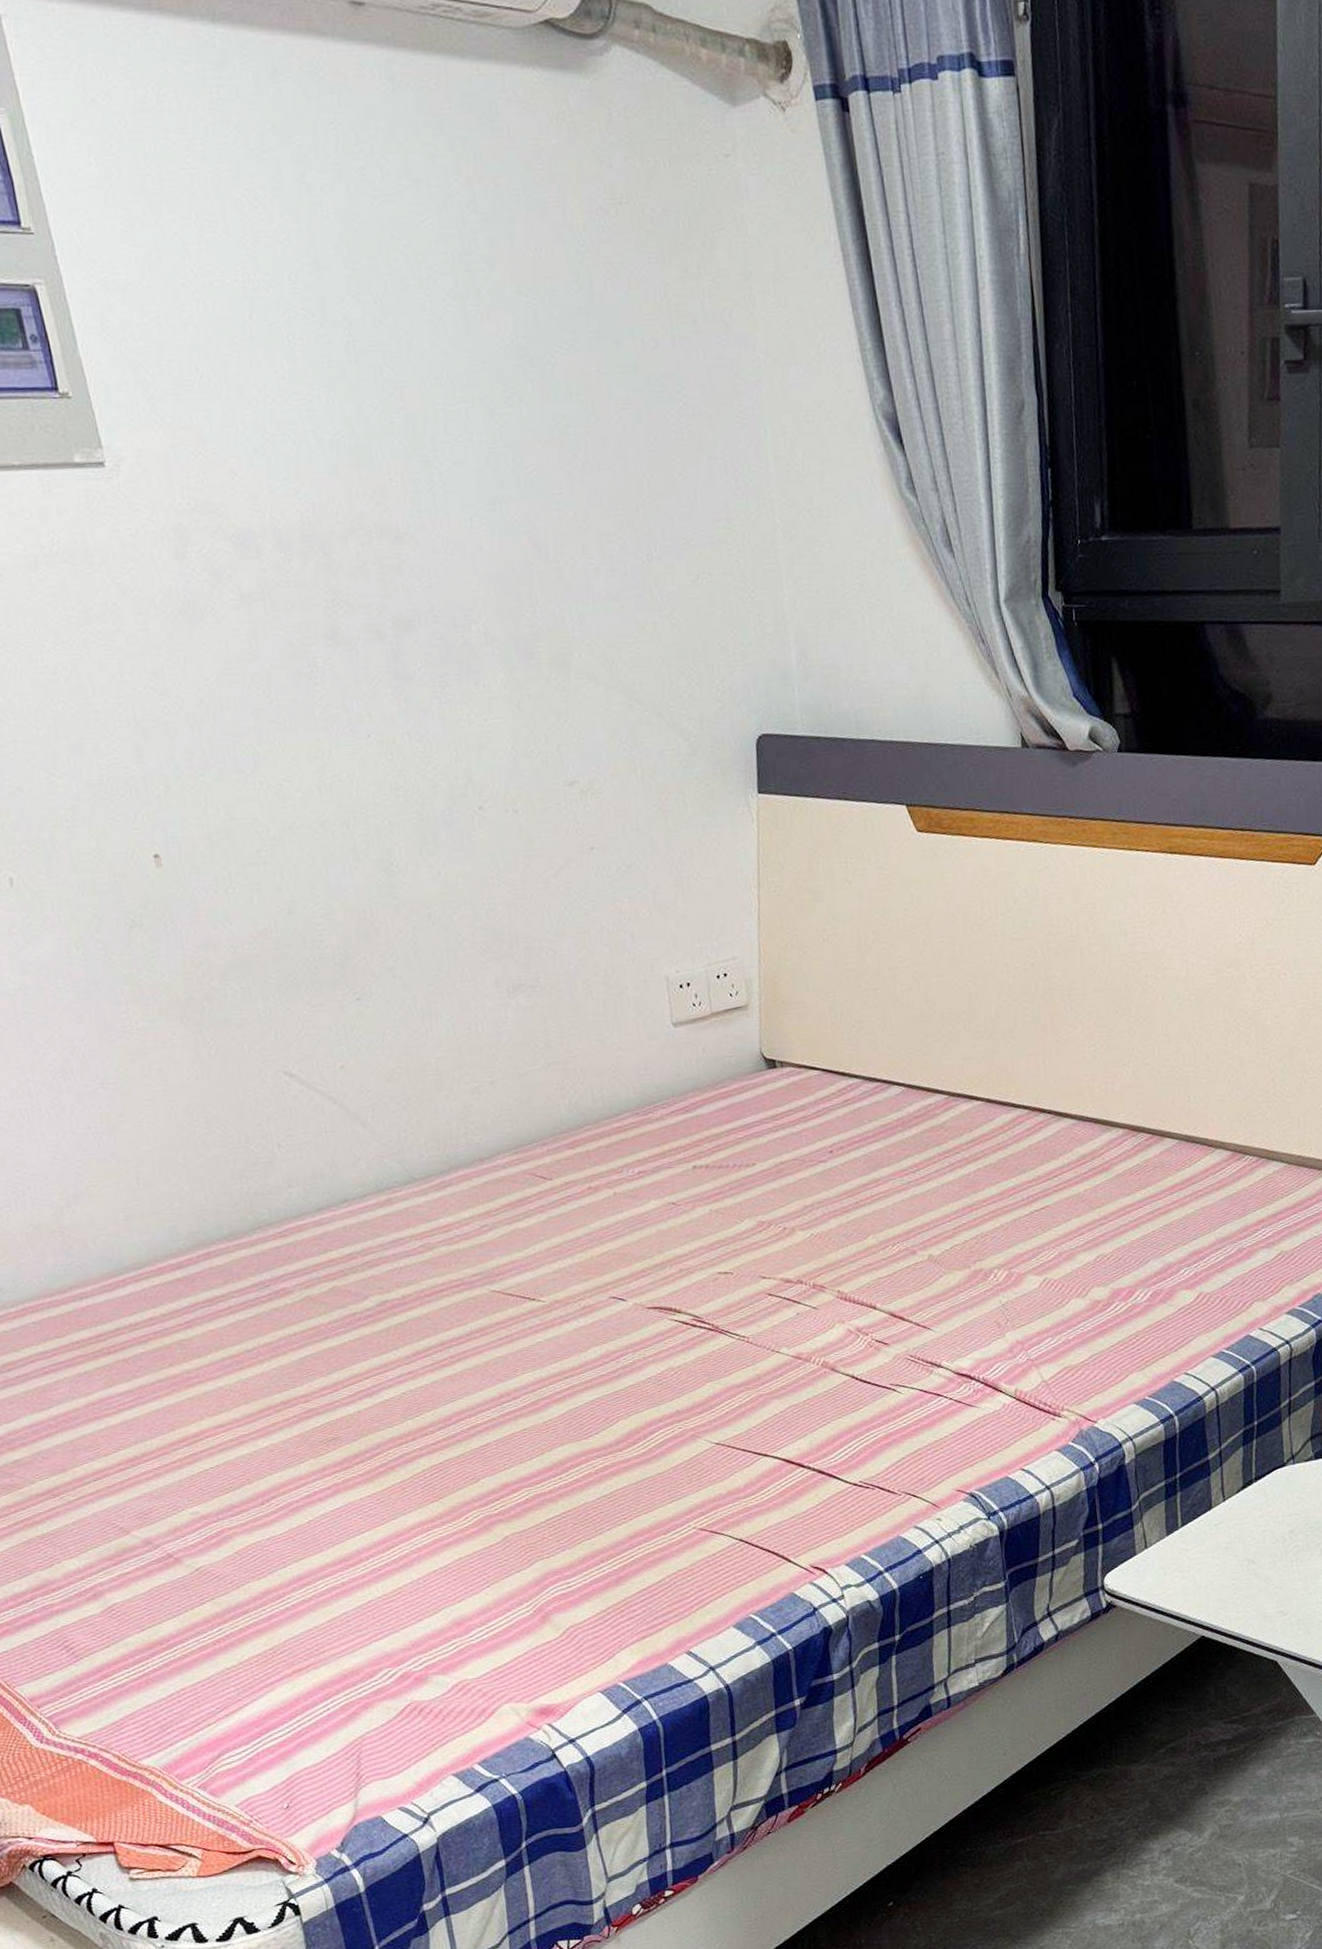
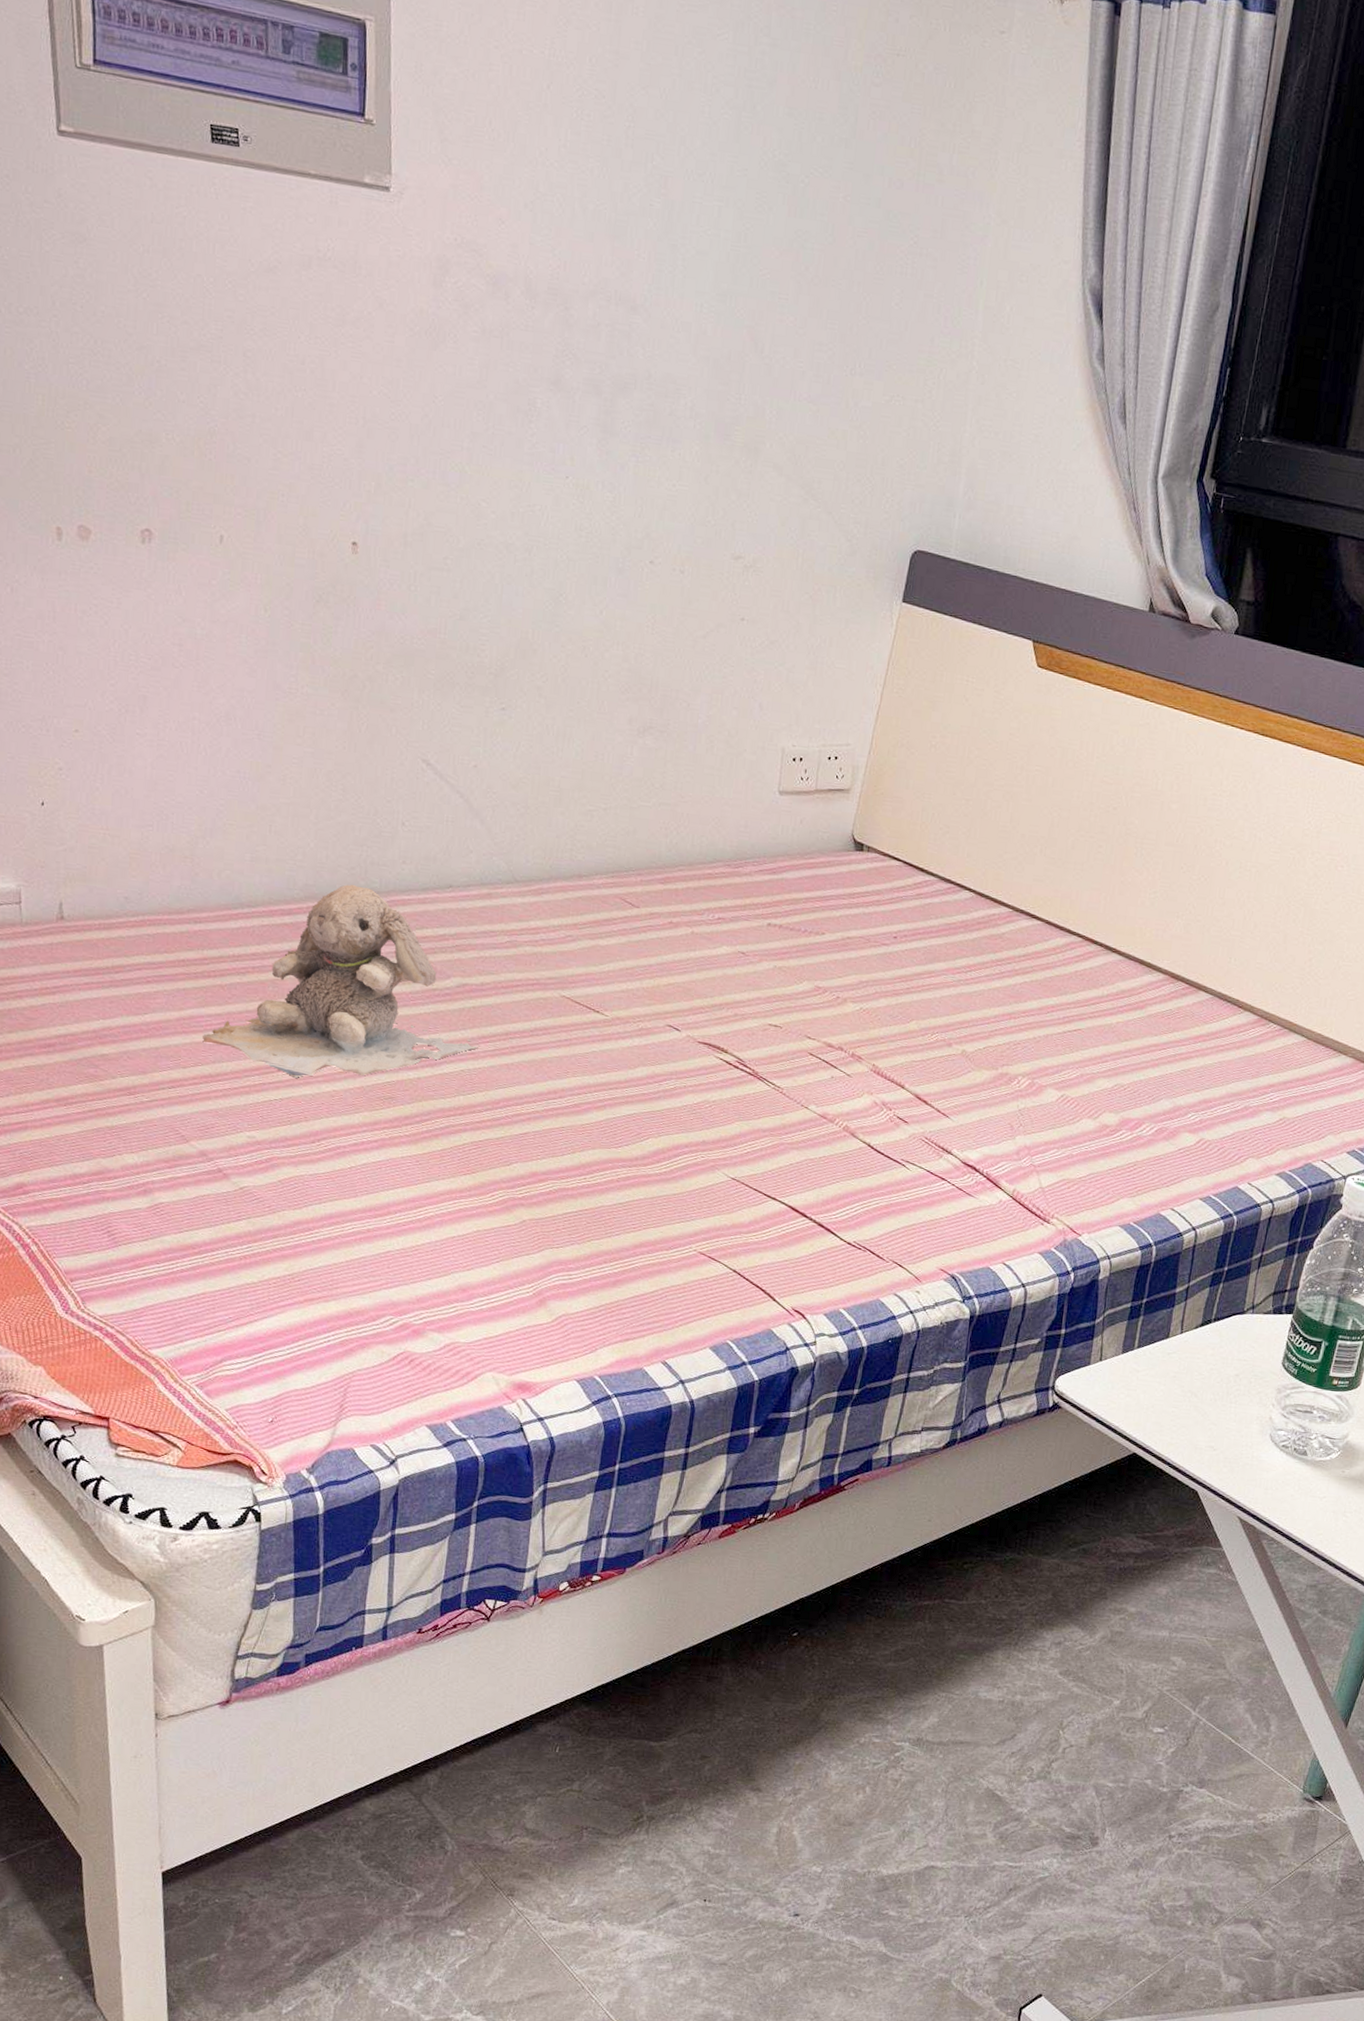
stuffed animal: none [117,1221,416,1441] -> present [202,884,480,1079]

